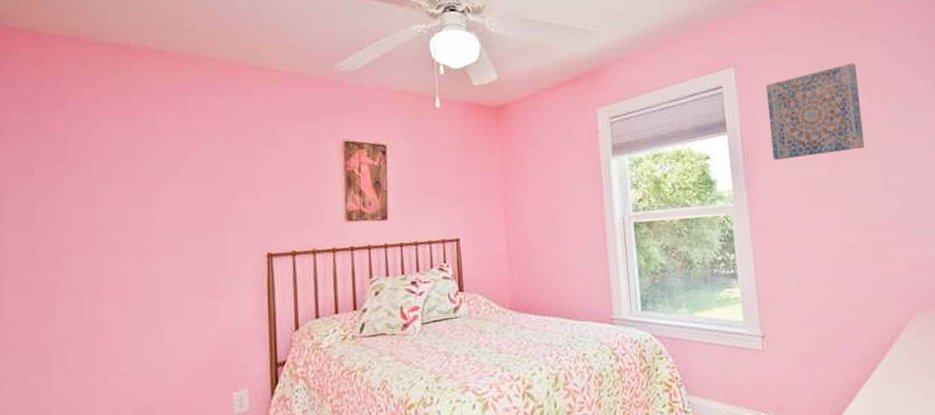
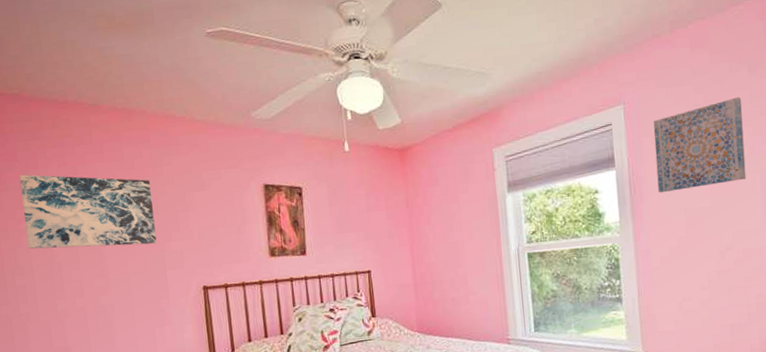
wall art: none [66,123,218,208] -> present [19,174,157,249]

